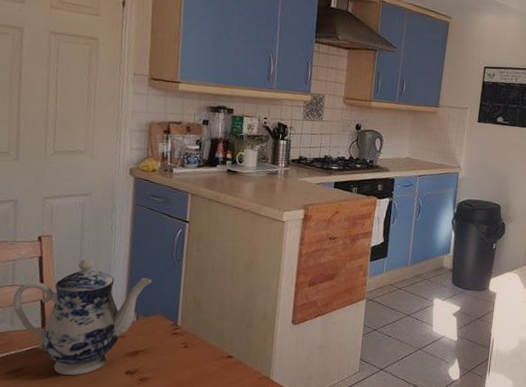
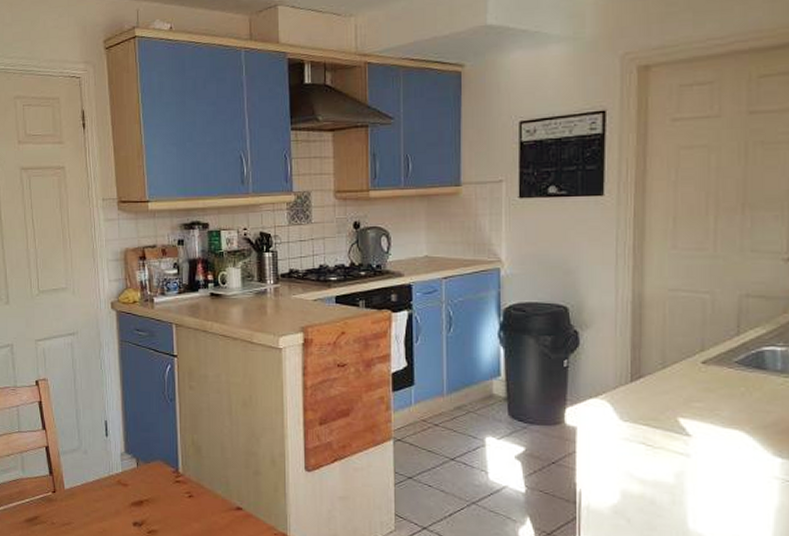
teapot: present [13,257,152,376] -> none [21,400,147,526]

